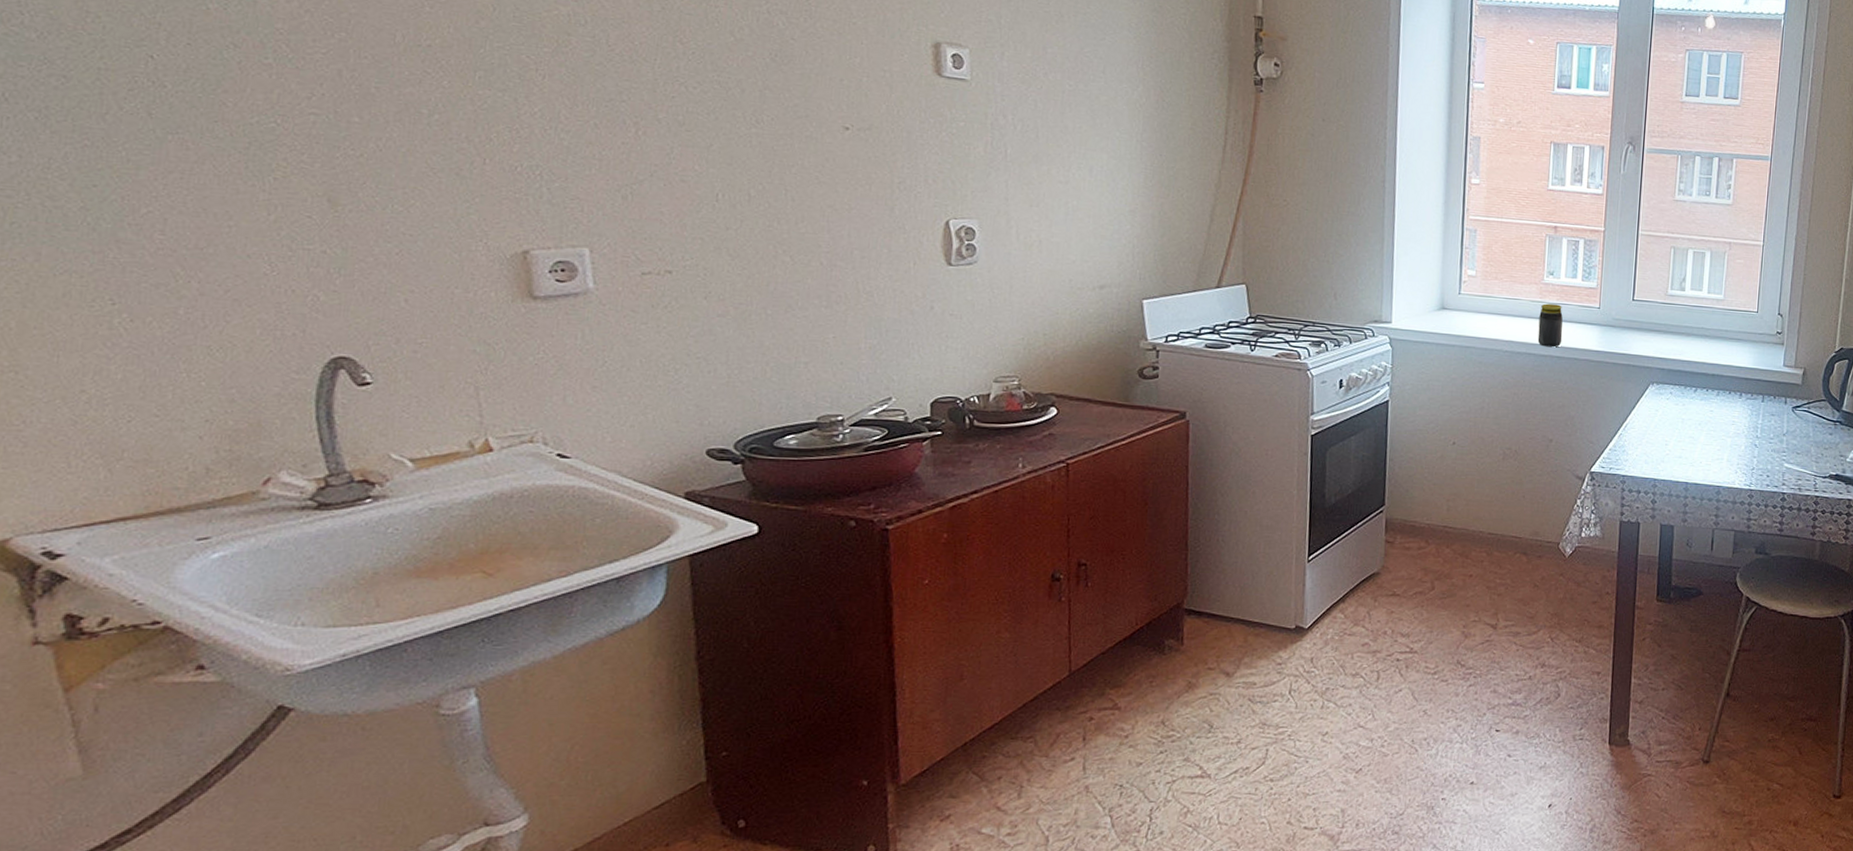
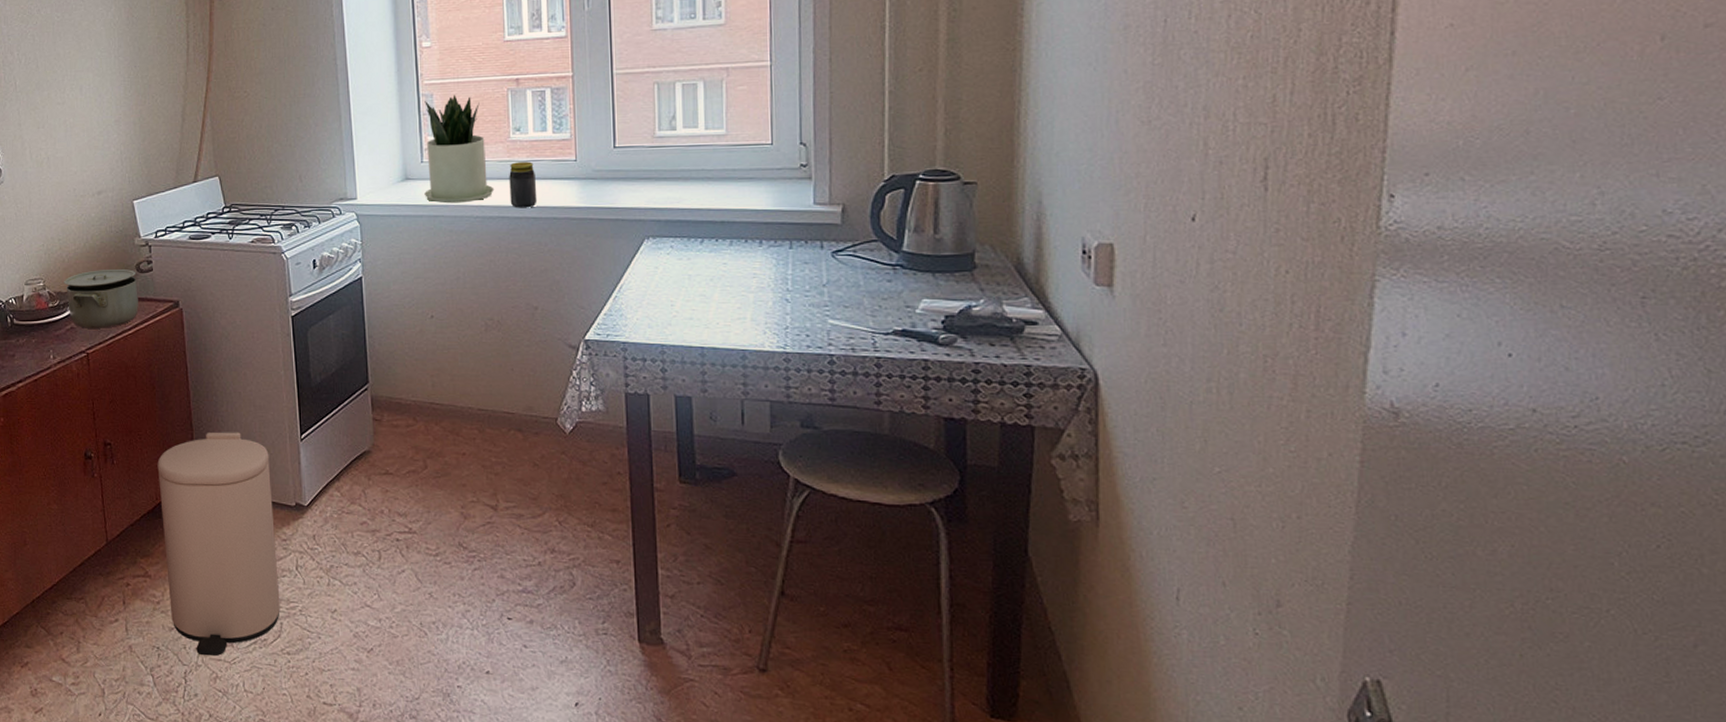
saucepan: none [1045,372,1138,437] -> present [64,269,139,328]
pedal bin: none [1140,552,1272,790] -> present [157,432,280,657]
planter: none [1459,233,1525,337] -> present [424,95,494,204]

